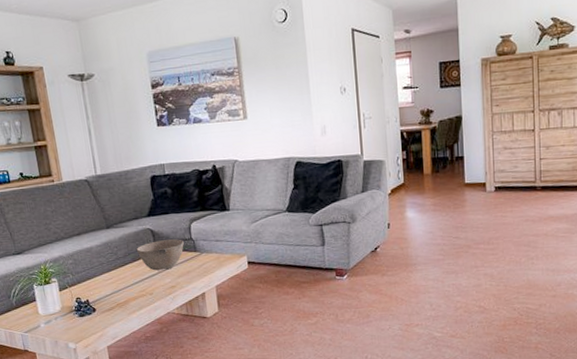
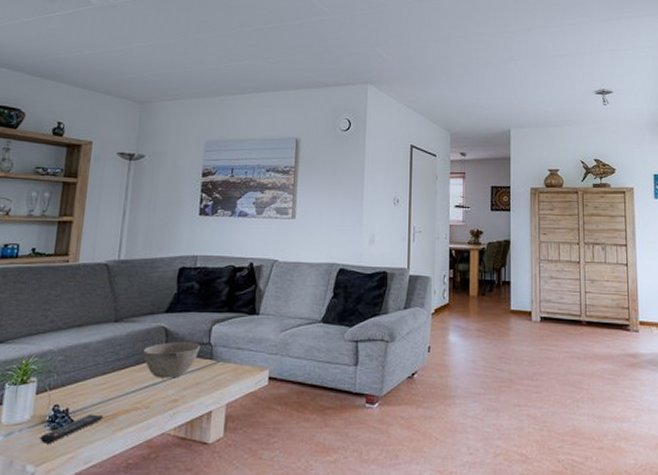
remote control: none [73,302,118,327] -> present [40,414,104,443]

